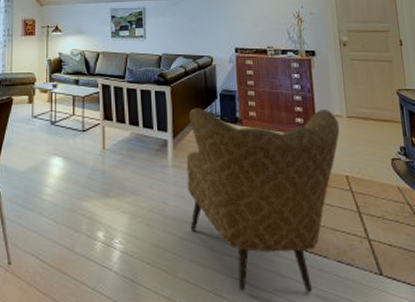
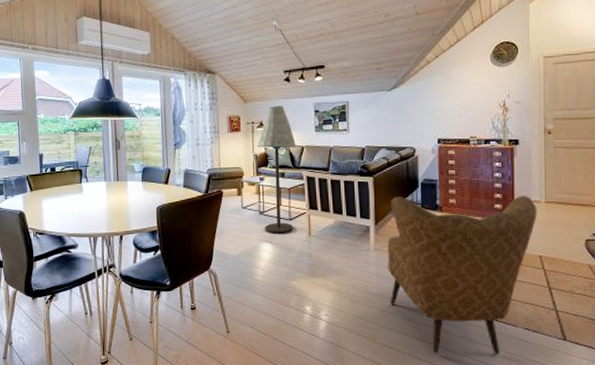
floor lamp: none [51,10,92,147] -> present [257,105,296,234]

